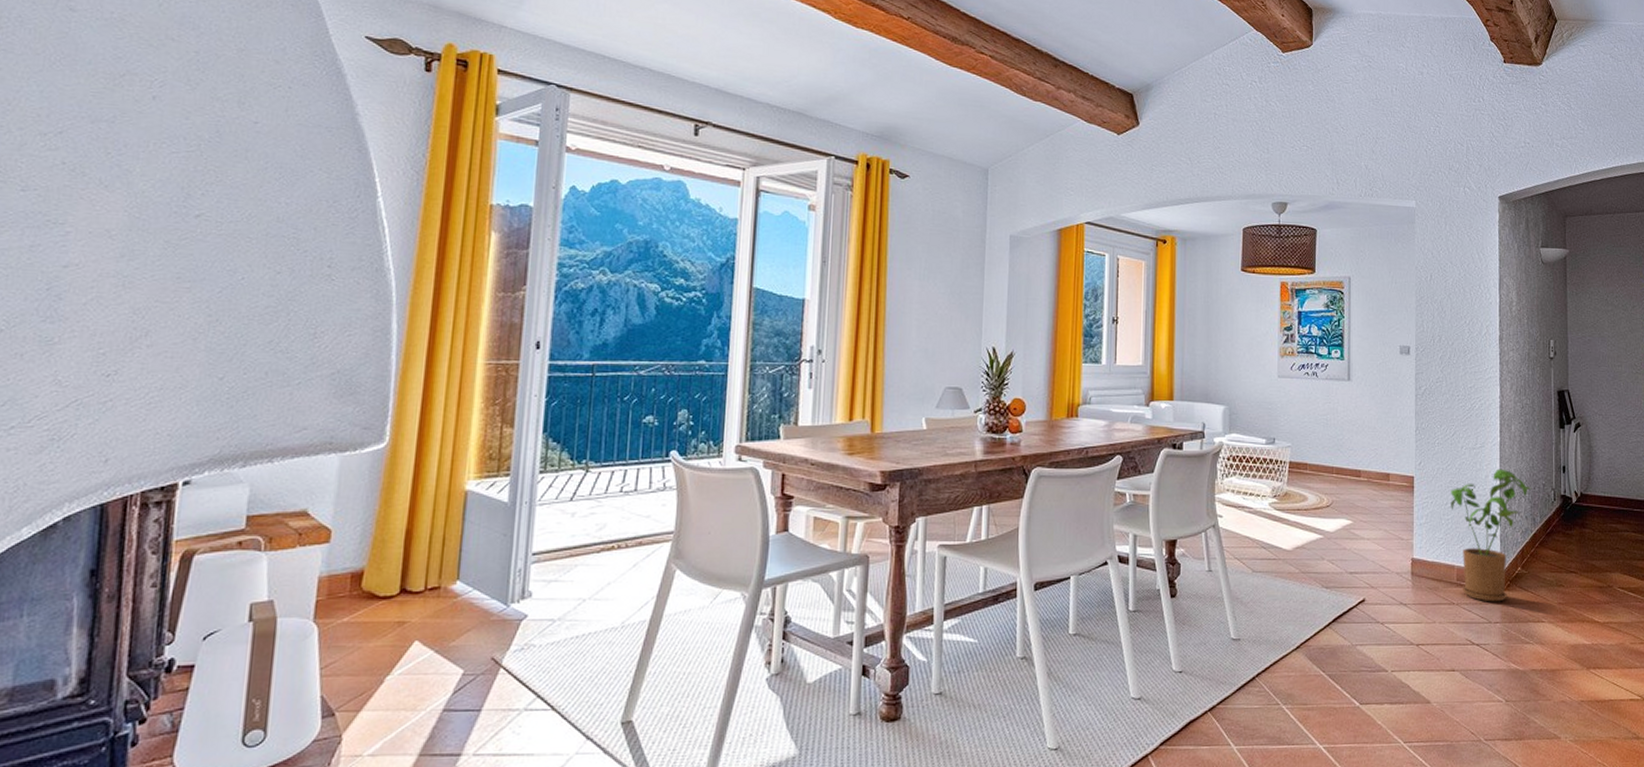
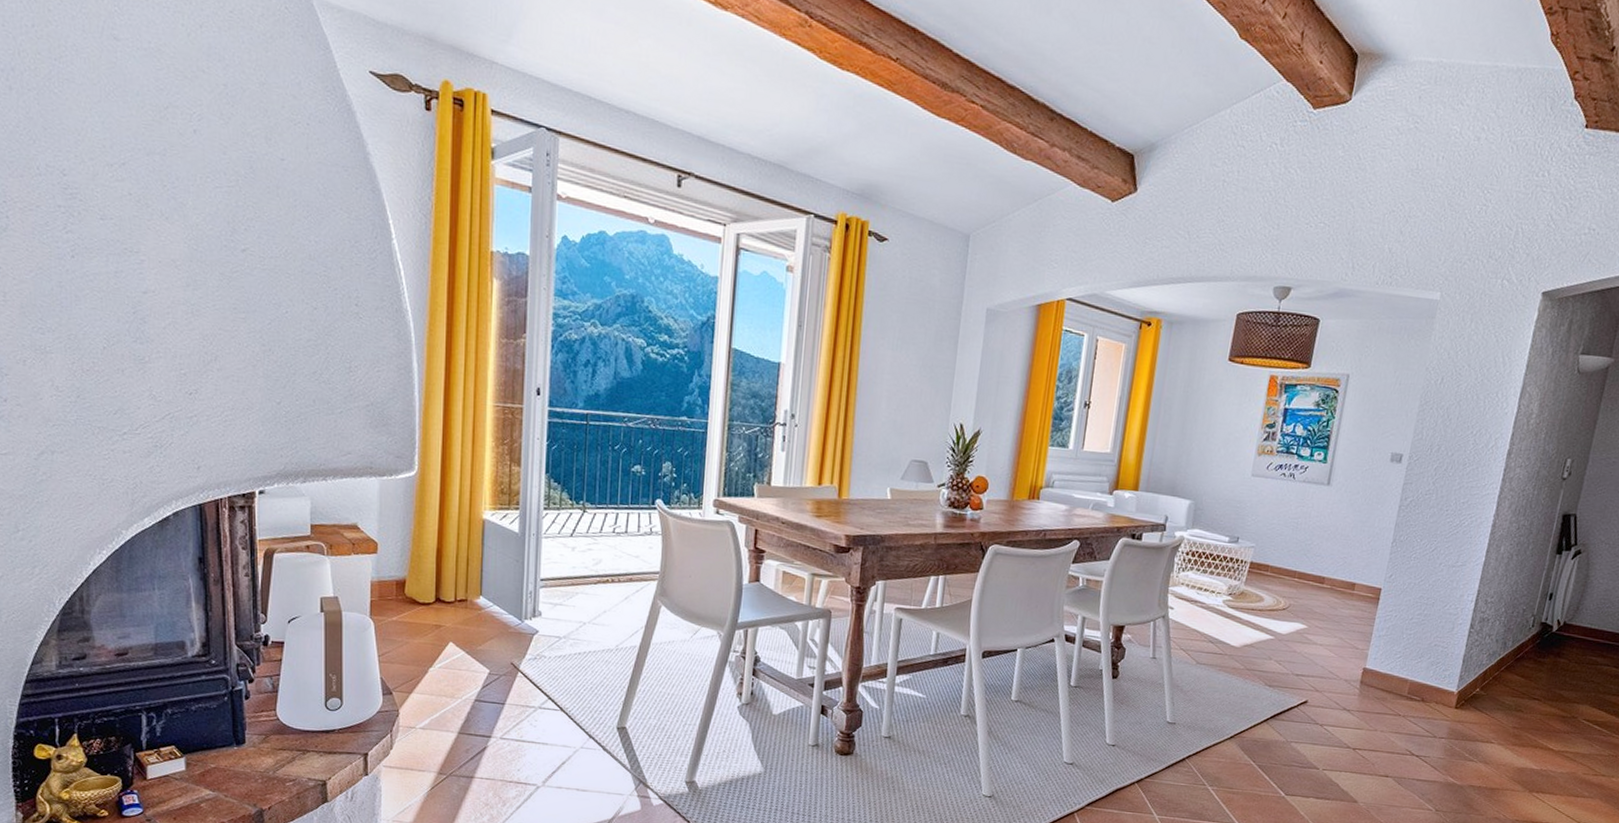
house plant: present [1451,468,1532,602] -> none [1411,589,1510,719]

